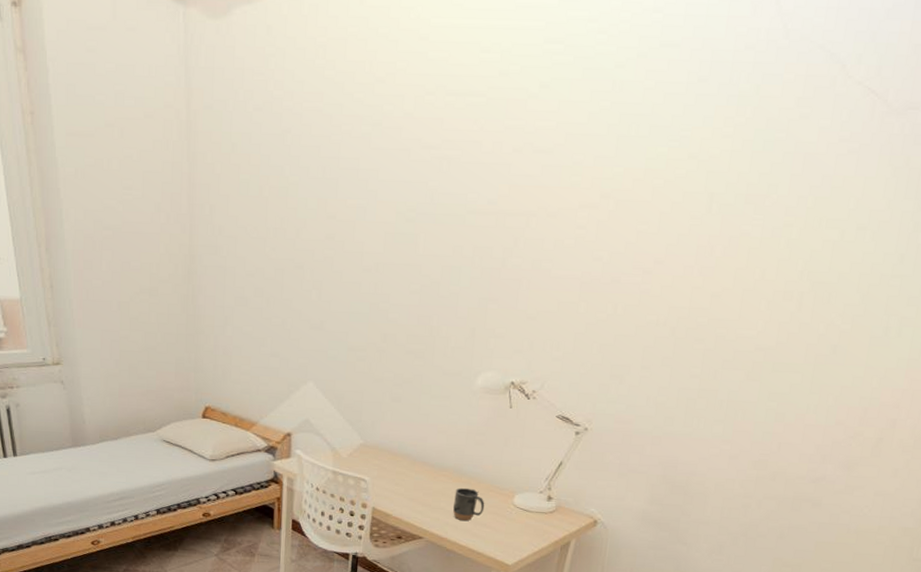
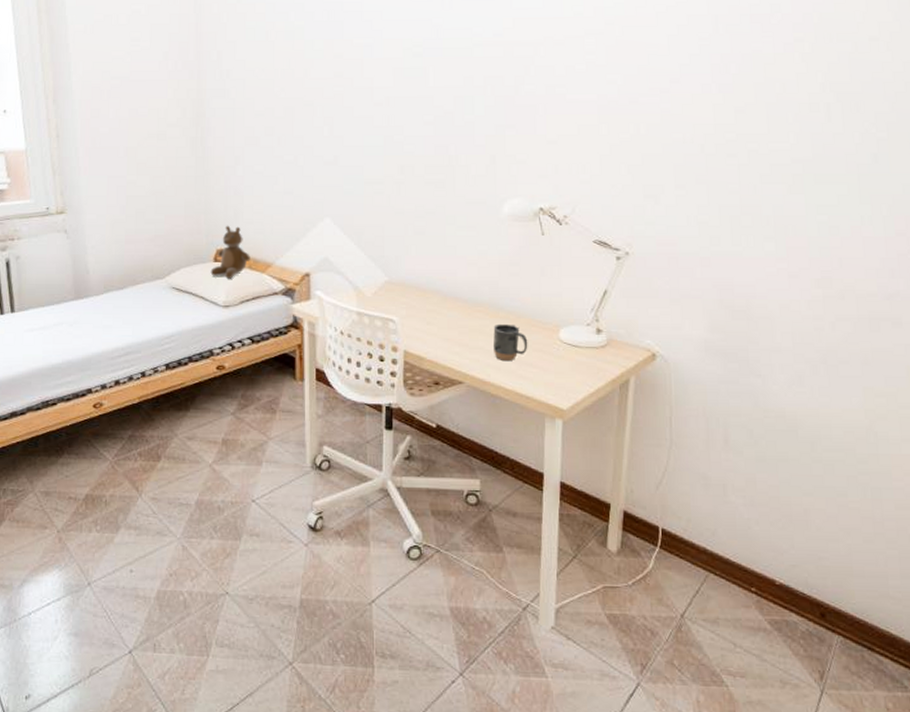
teddy bear: none [199,384,237,435] -> present [210,225,250,279]

